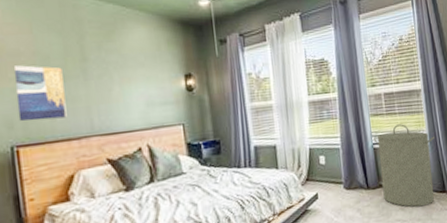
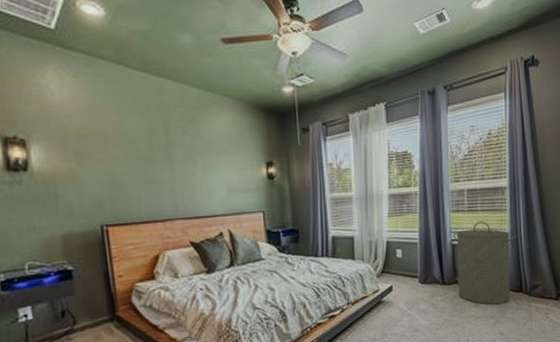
wall art: present [13,65,67,121] -> none [102,147,153,202]

